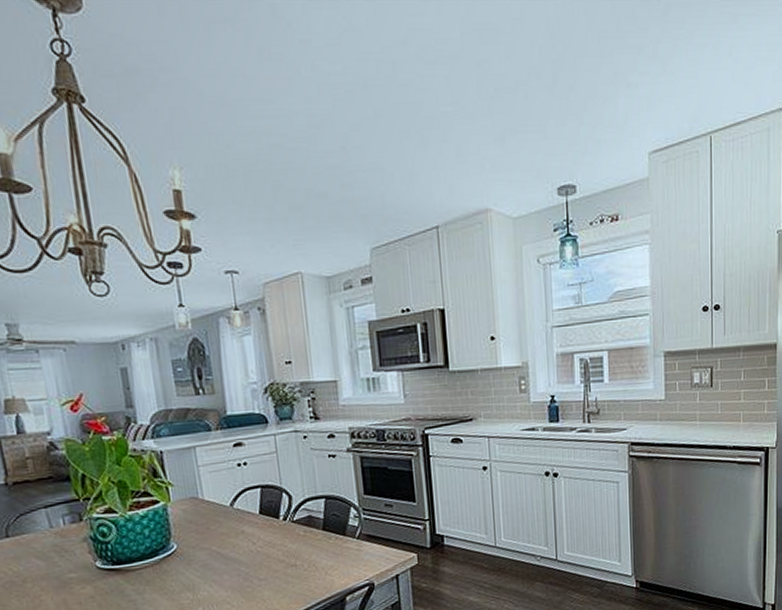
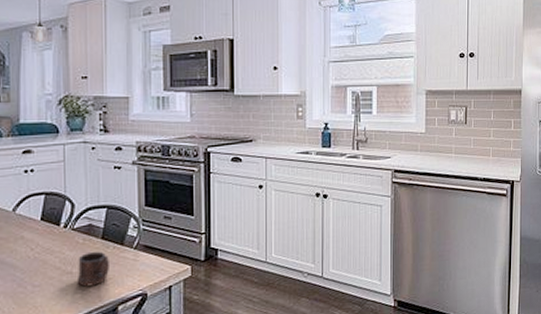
mug: none [301,542,334,579] -> present [76,251,111,287]

